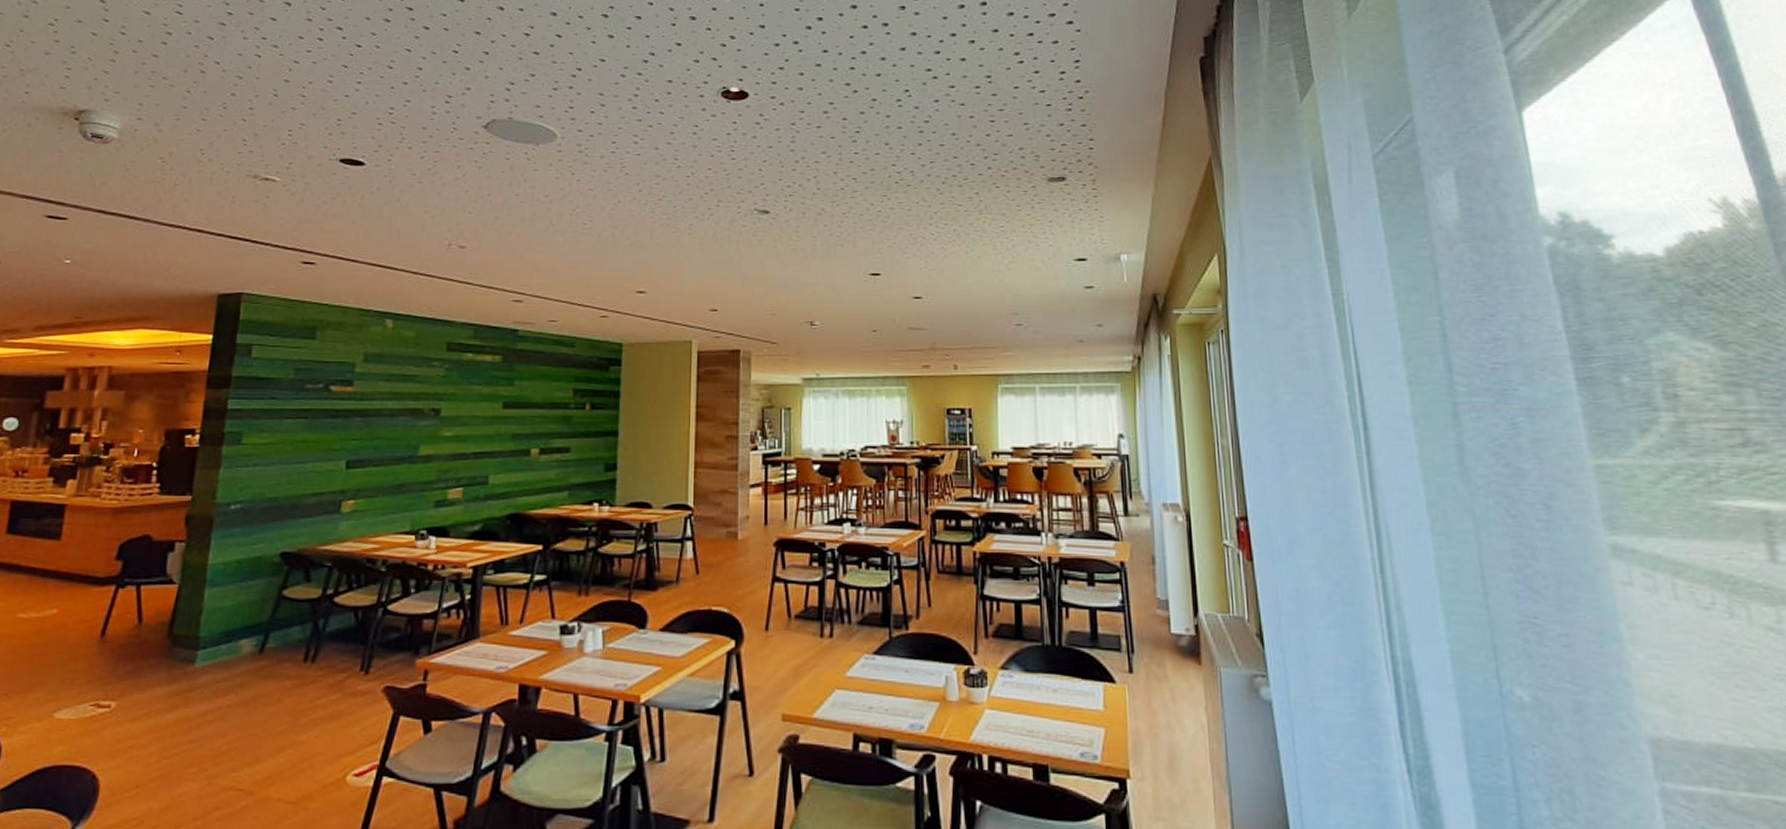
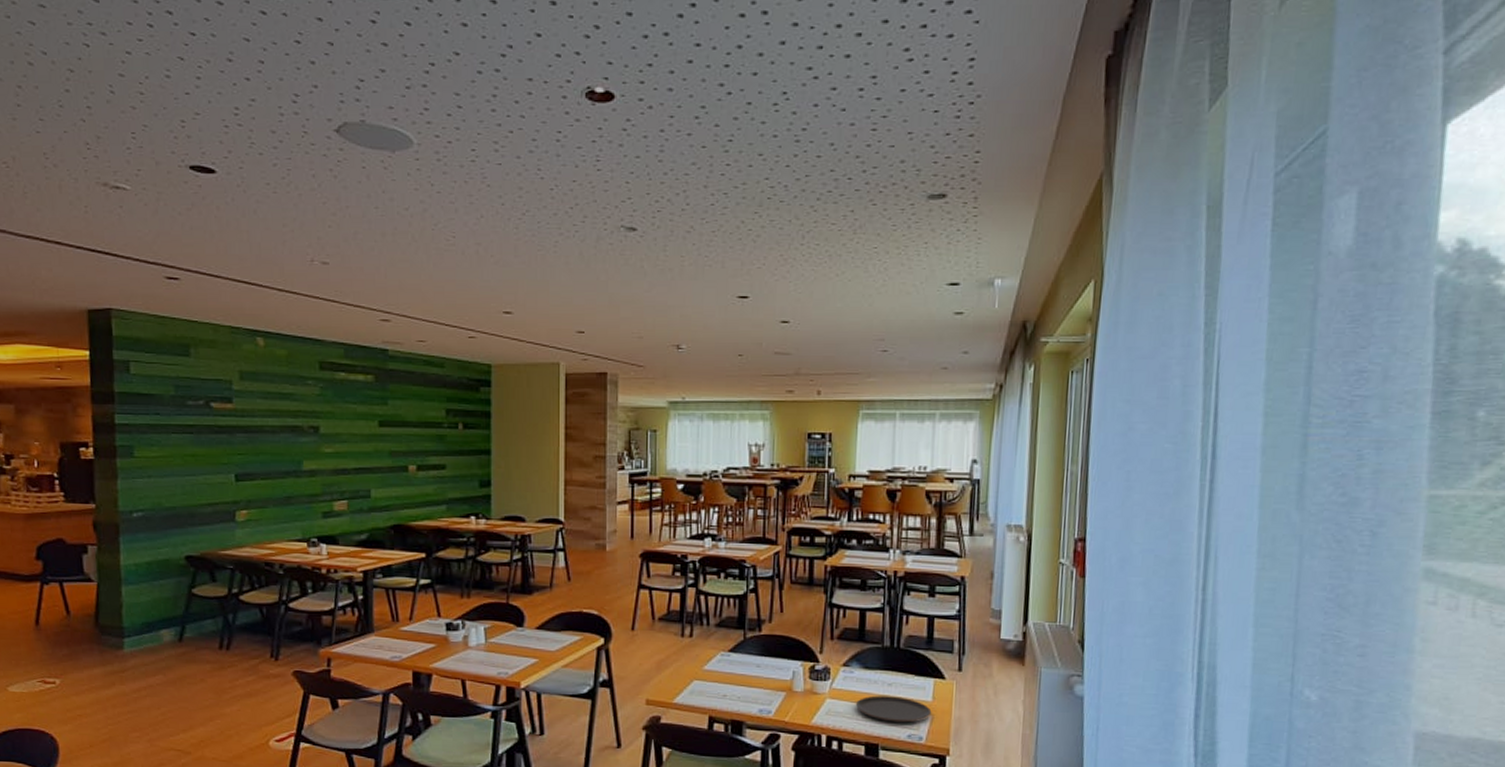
plate: none [1019,704,1105,738] -> present [856,695,932,723]

